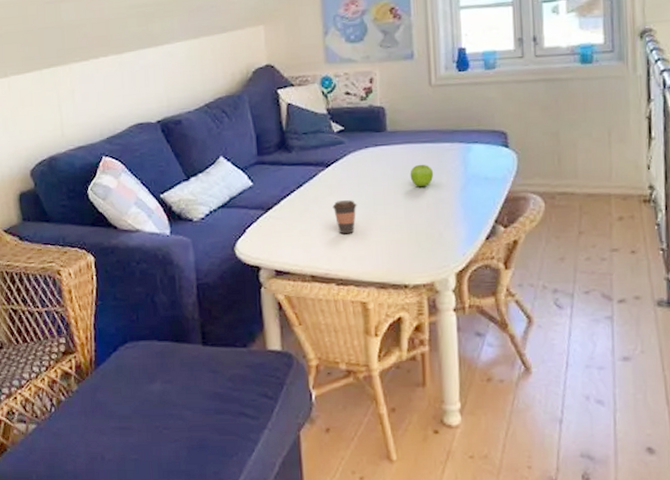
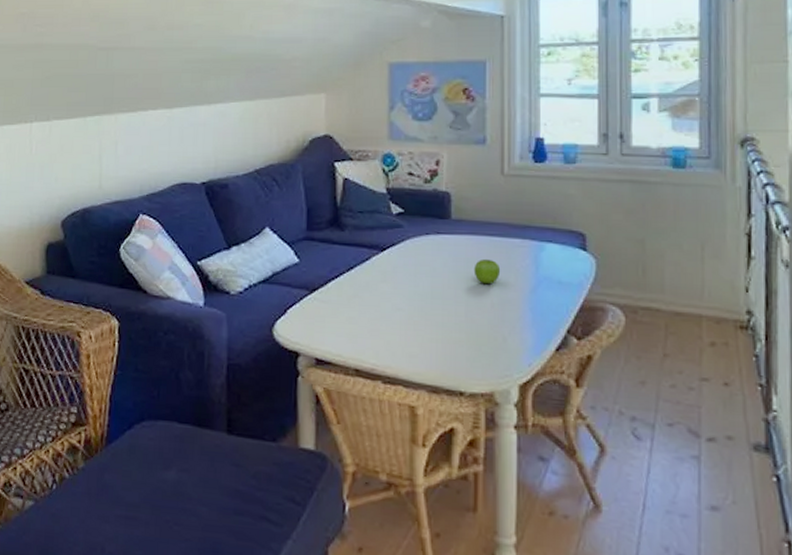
coffee cup: present [332,200,357,234] -> none [385,289,412,327]

